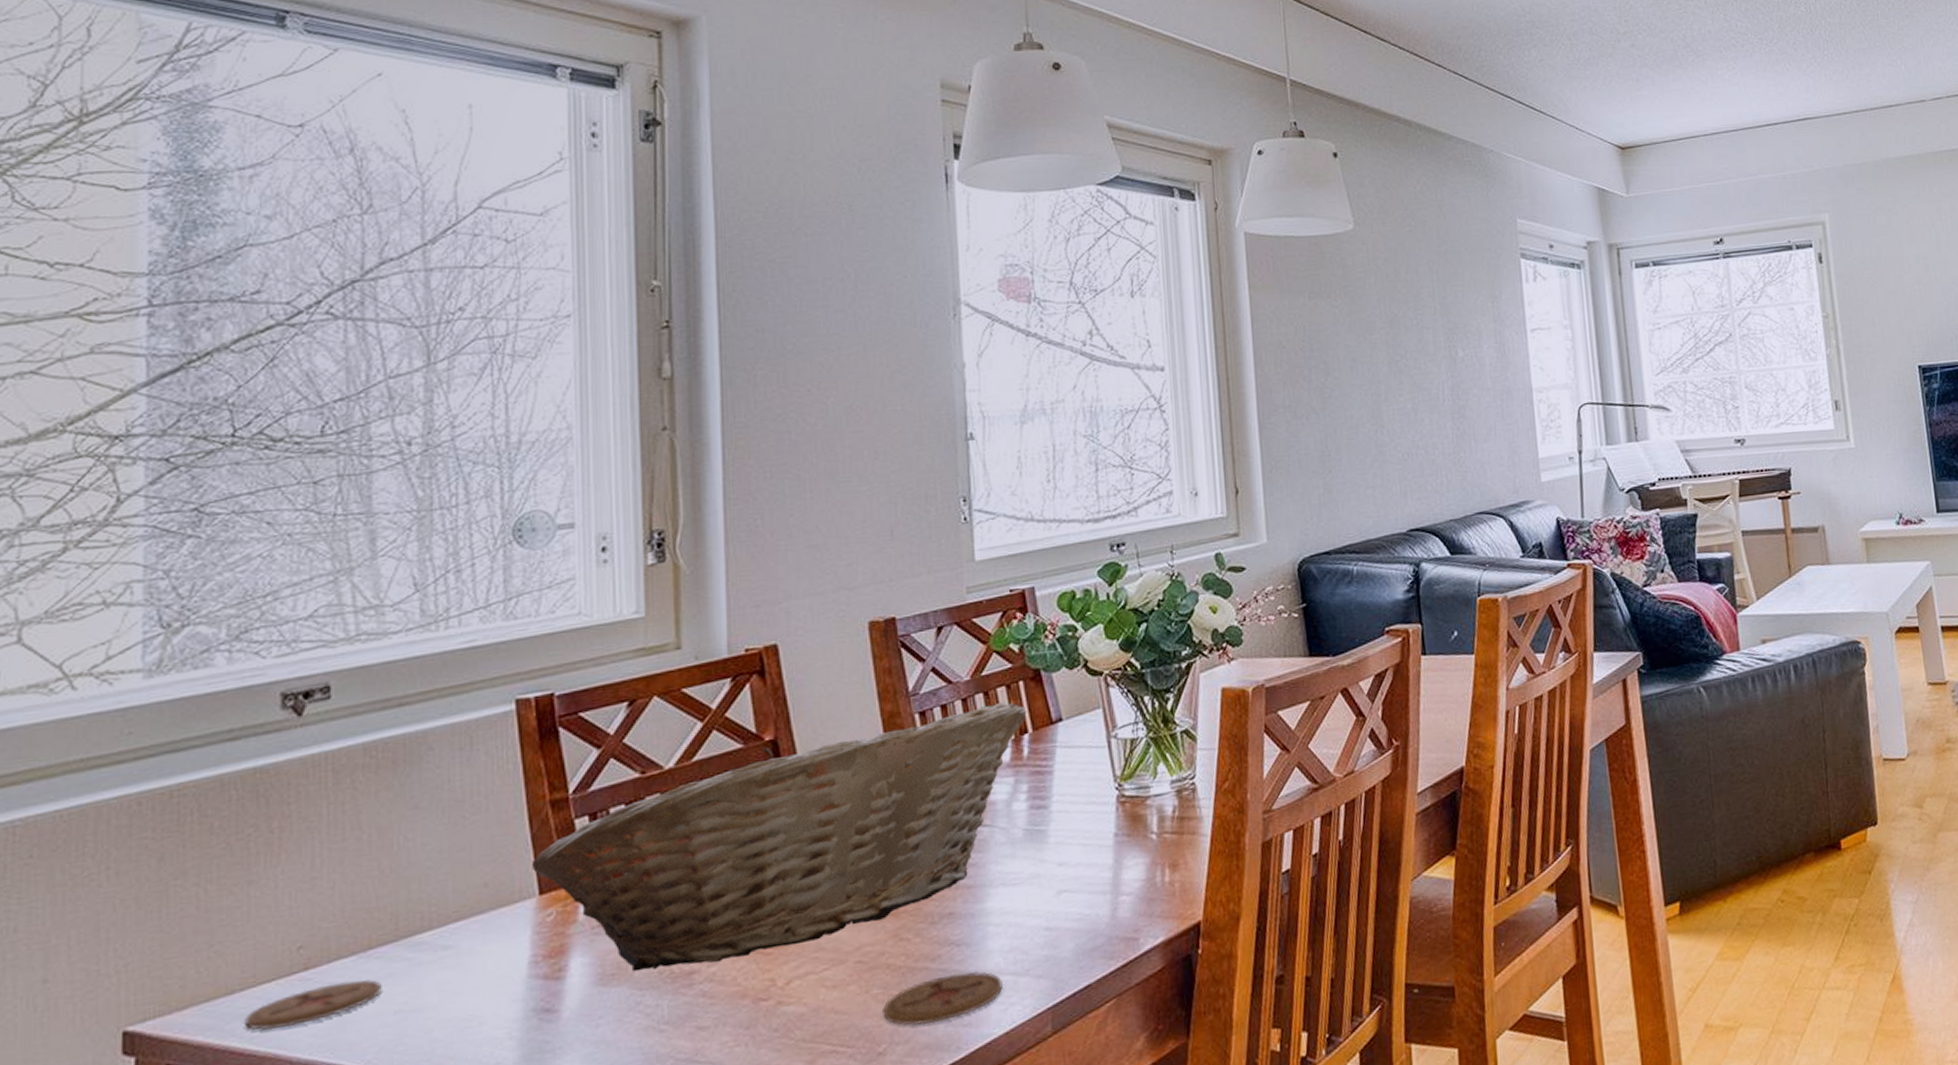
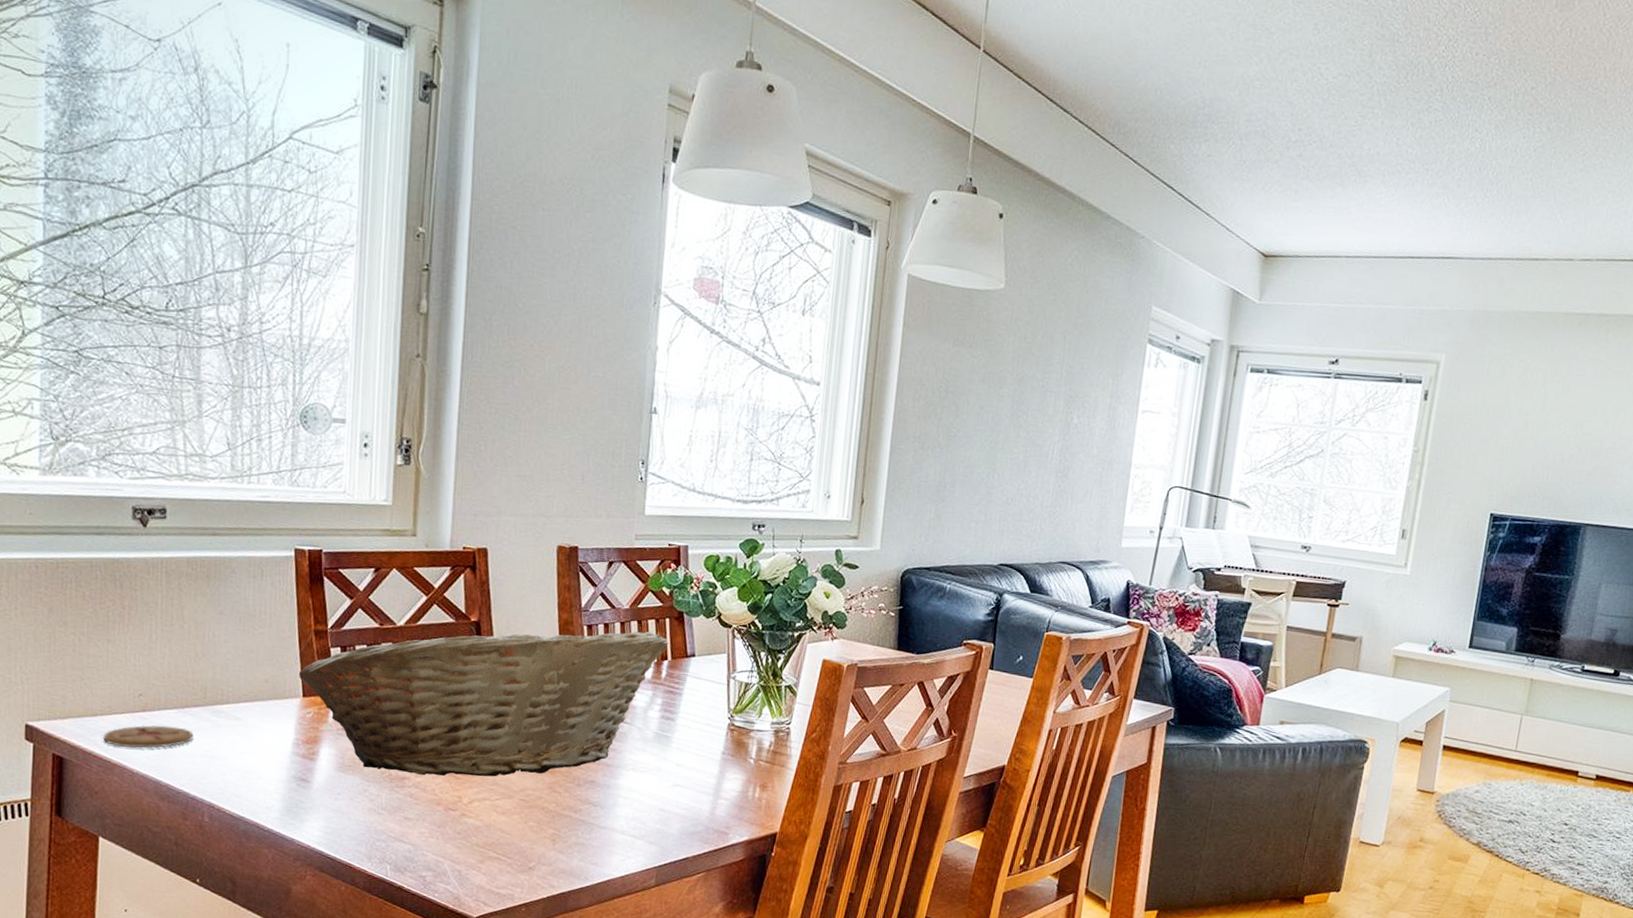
coaster: present [882,971,1004,1026] -> none [535,825,625,857]

